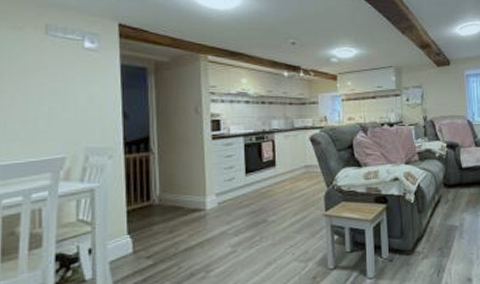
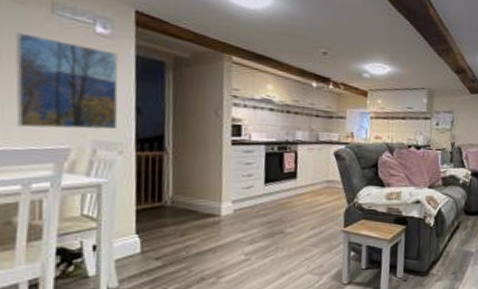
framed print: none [14,55,107,142] -> present [15,32,118,130]

